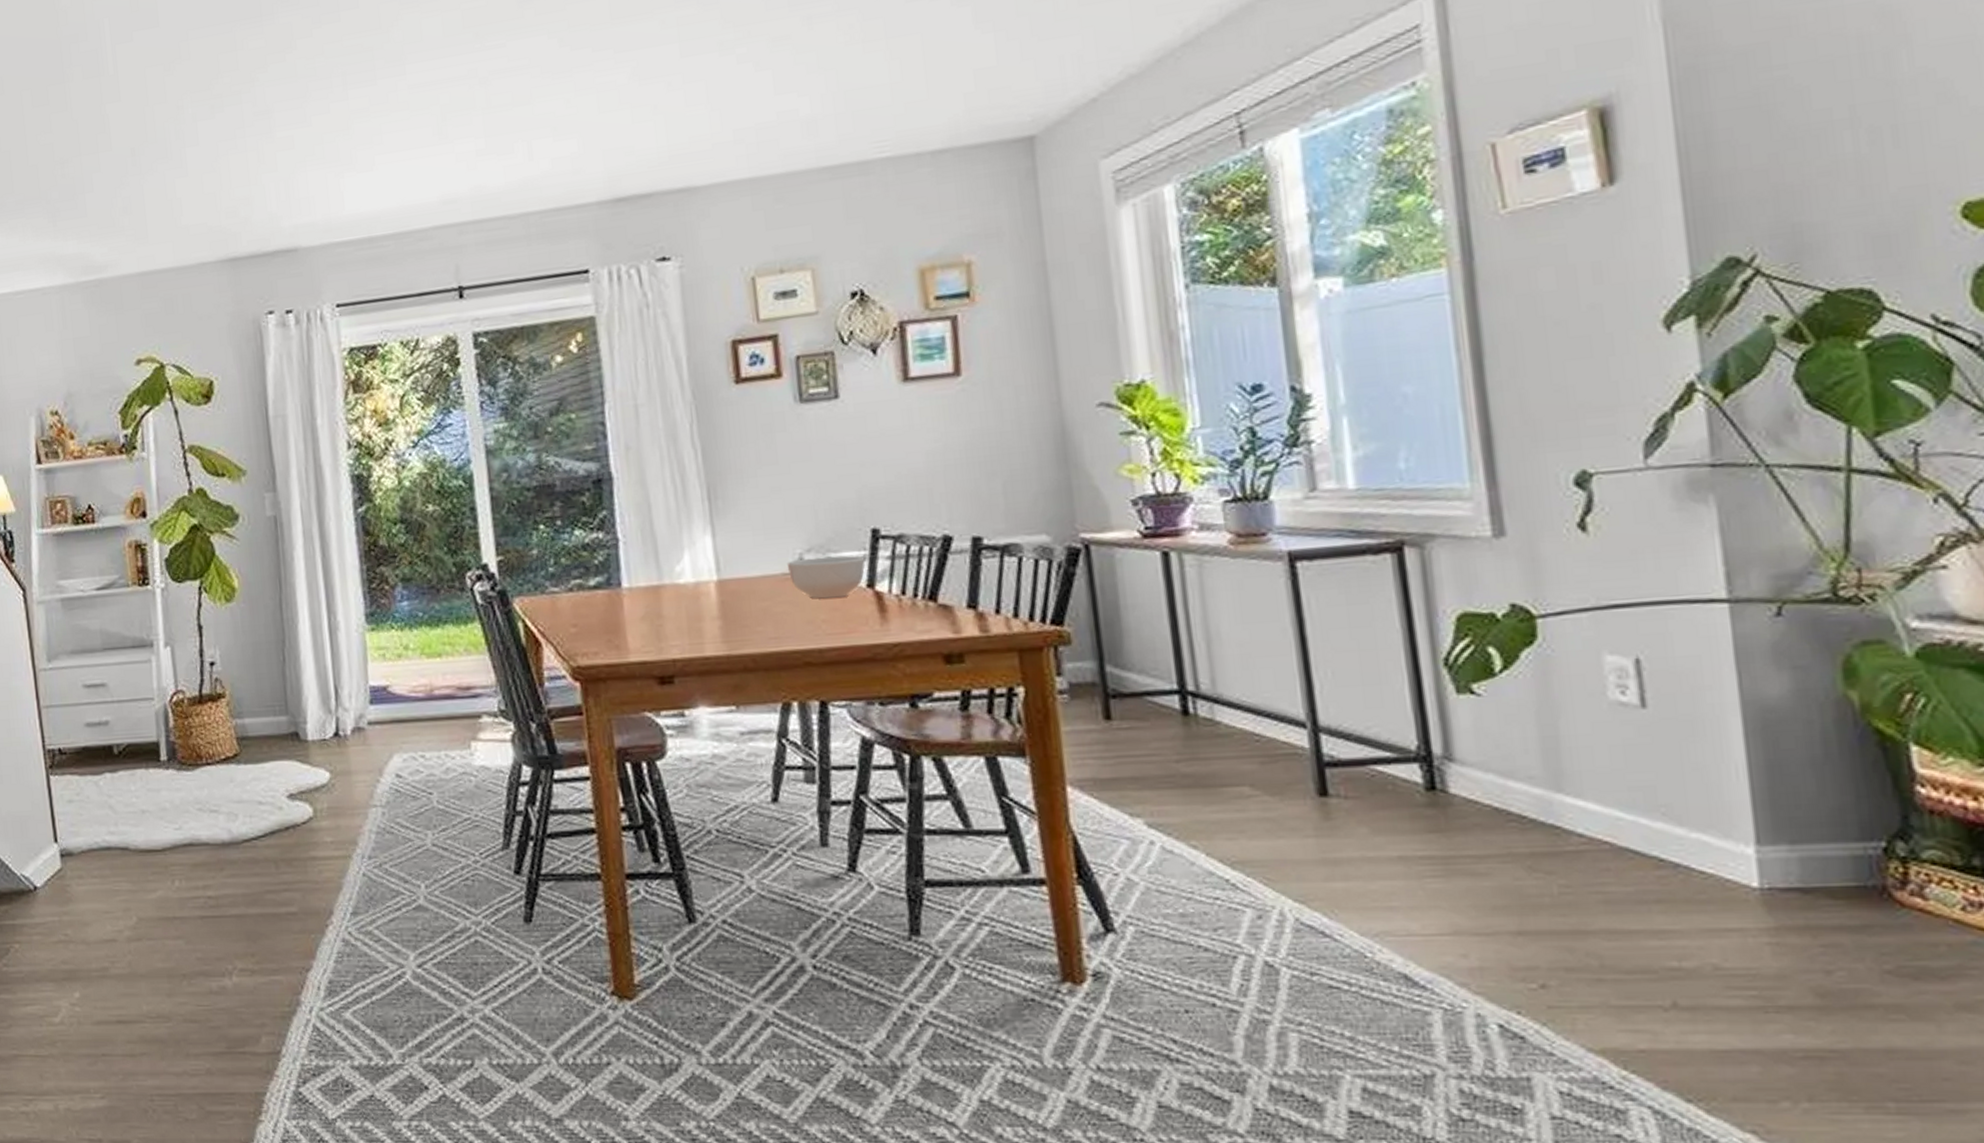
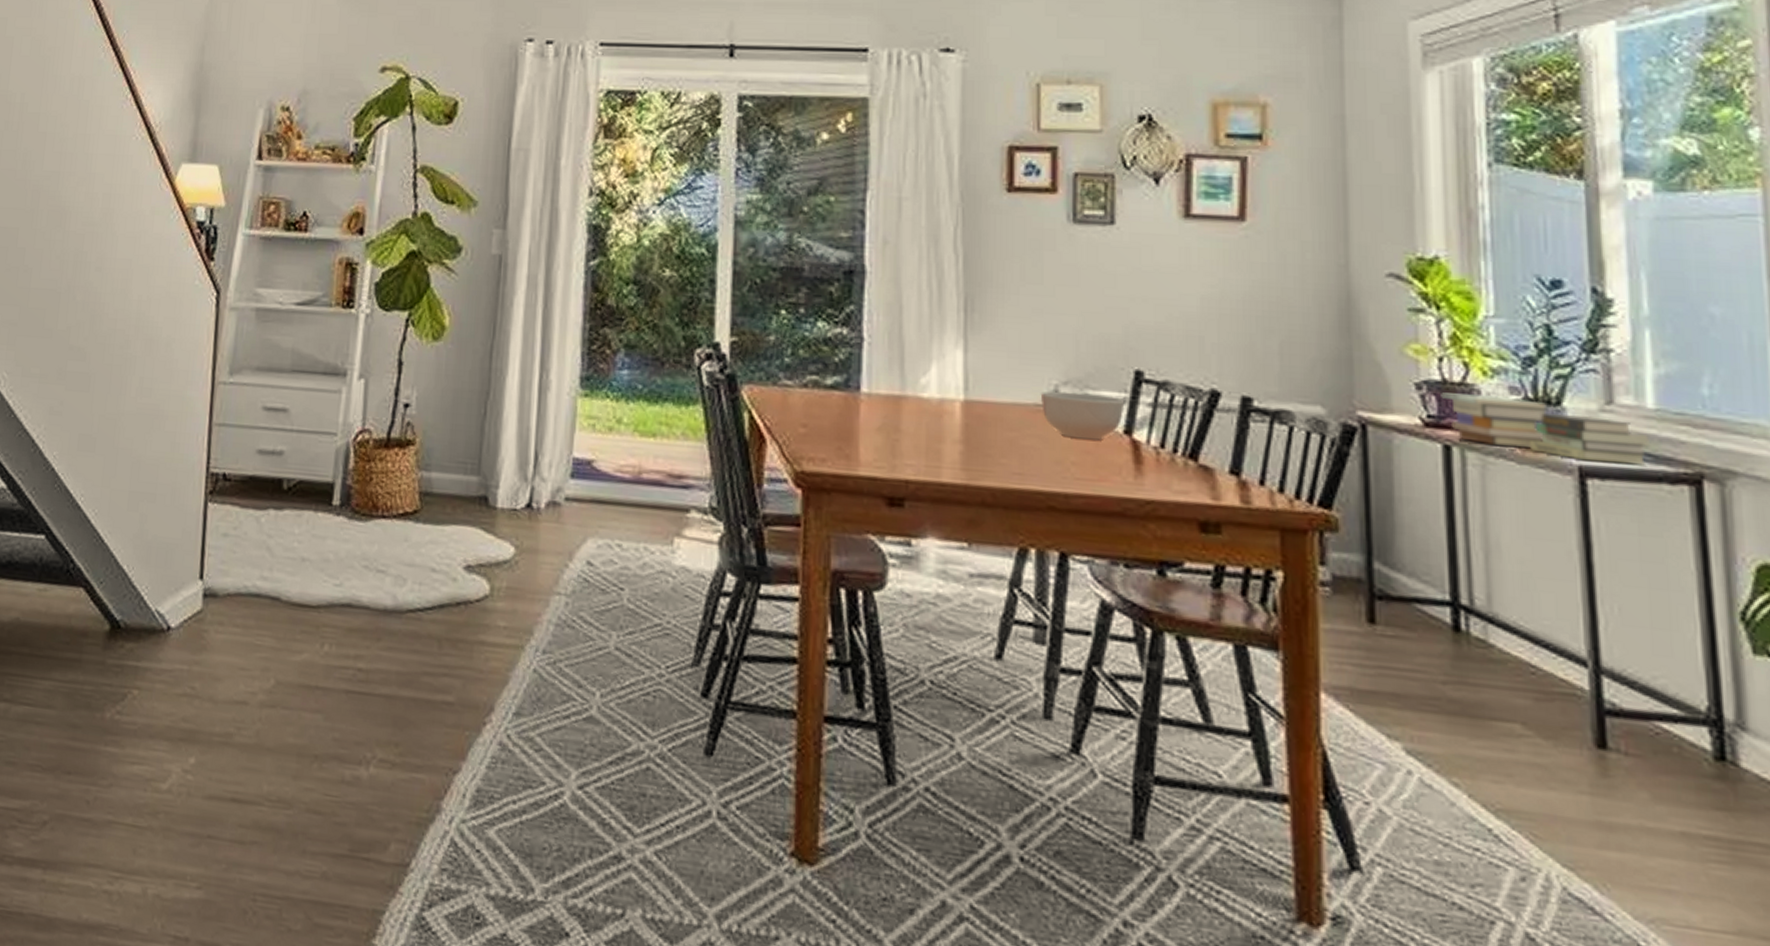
books: none [1156,498,1257,546] -> present [1441,392,1548,449]
books: none [1242,504,1352,547] -> present [1530,413,1649,465]

